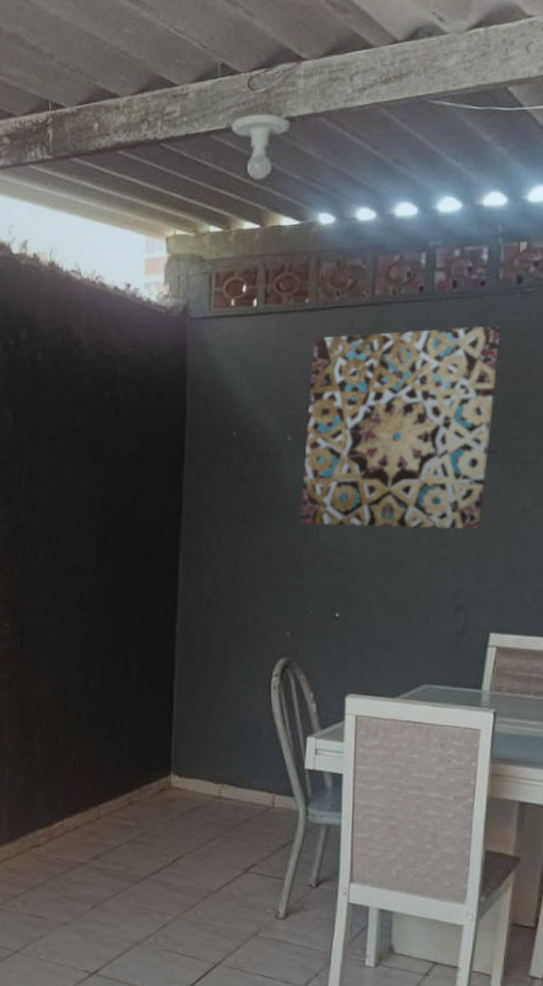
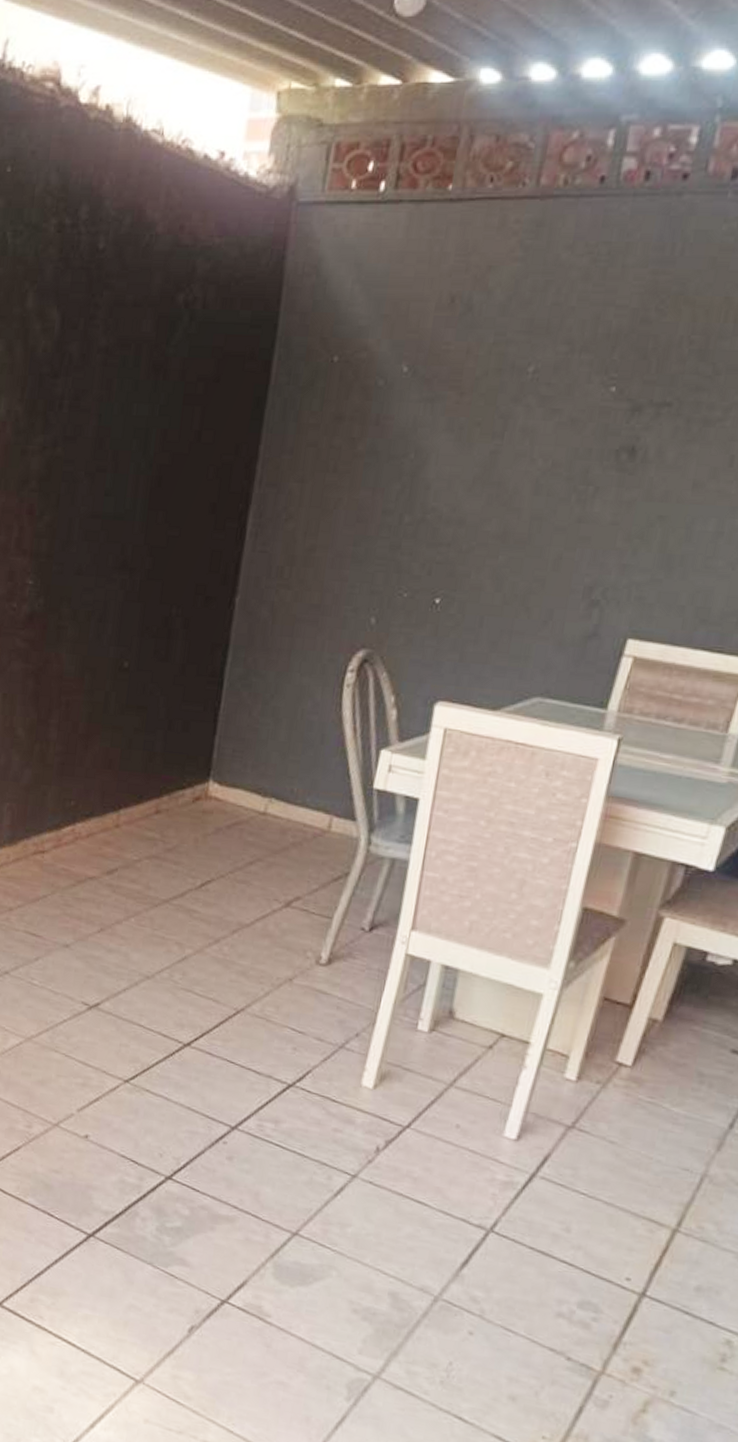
wall art: present [301,326,502,530] -> none [406,234,702,505]

